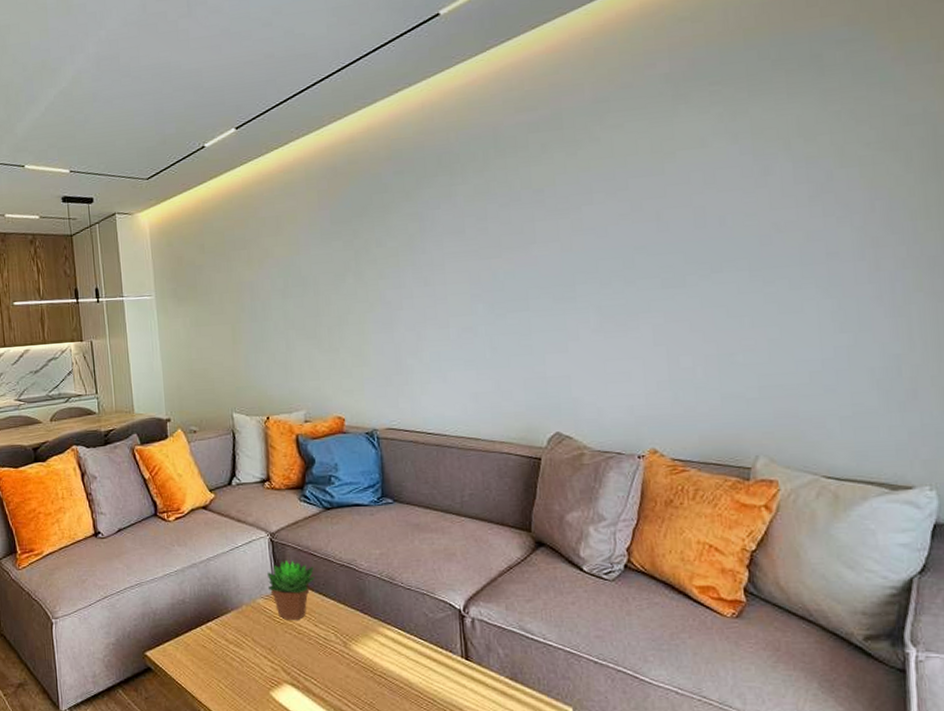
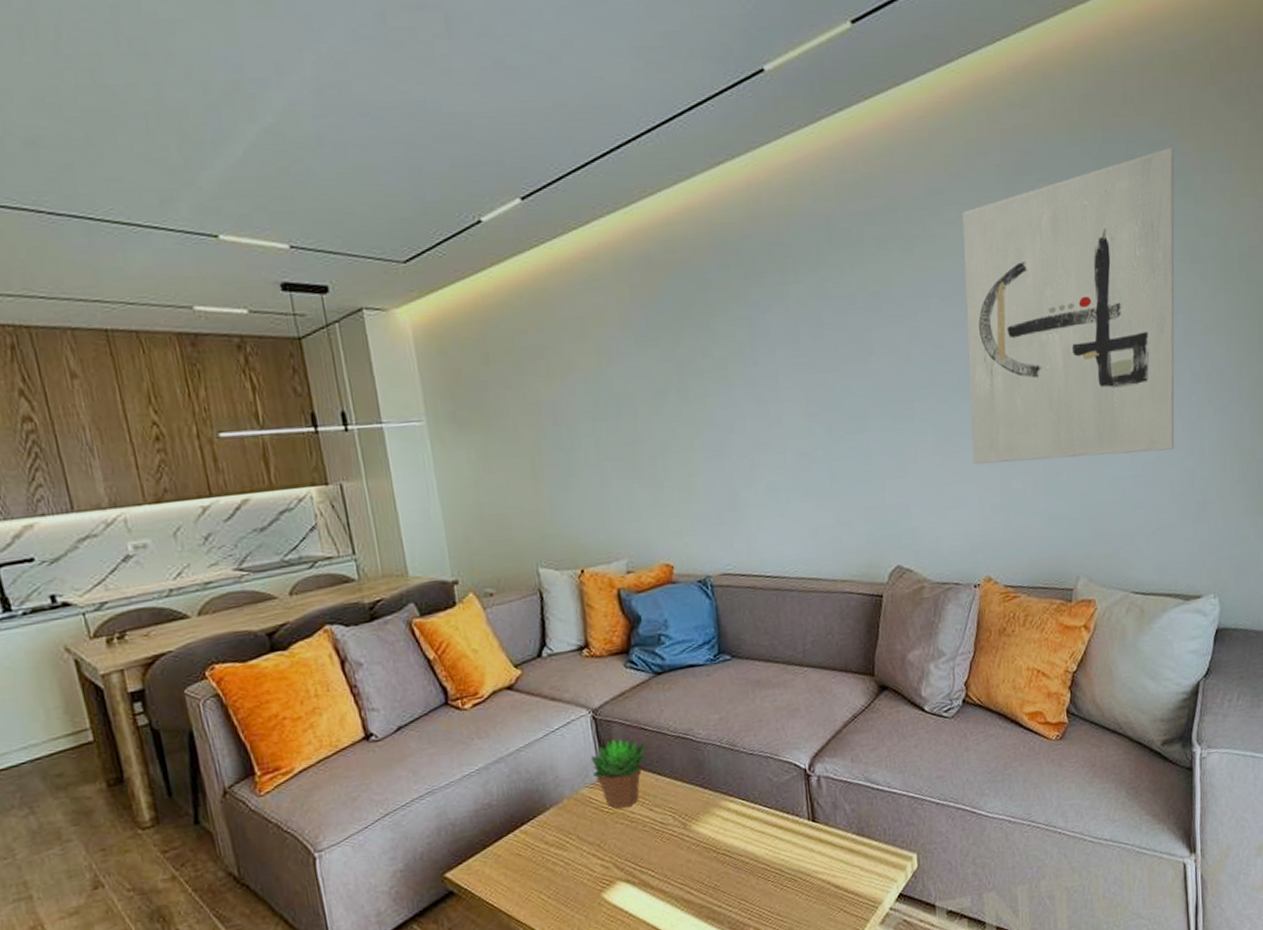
wall art: none [628,43,874,344] -> present [962,148,1175,465]

